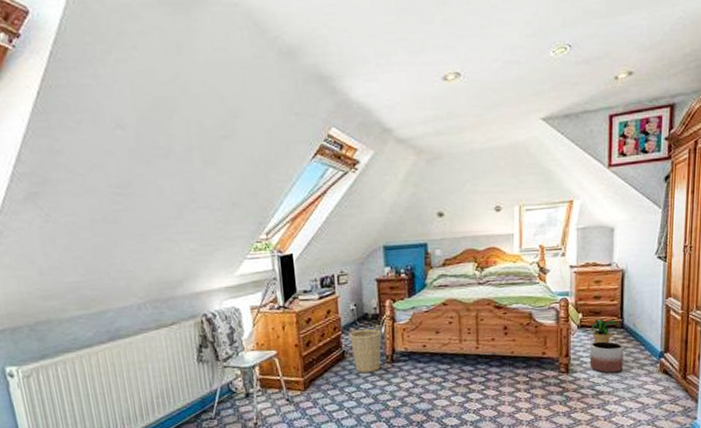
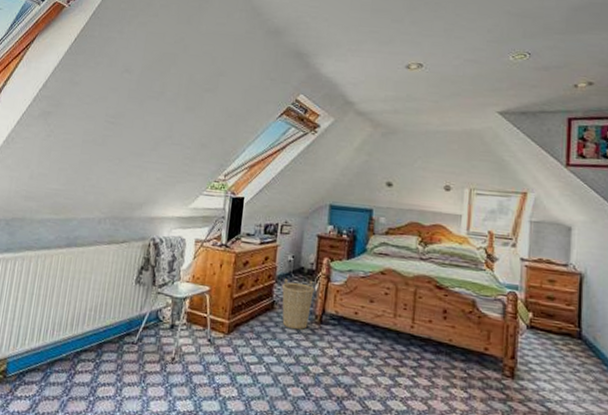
potted plant: present [589,319,620,343] -> none [540,322,578,353]
planter: present [590,341,624,373] -> none [539,348,581,391]

